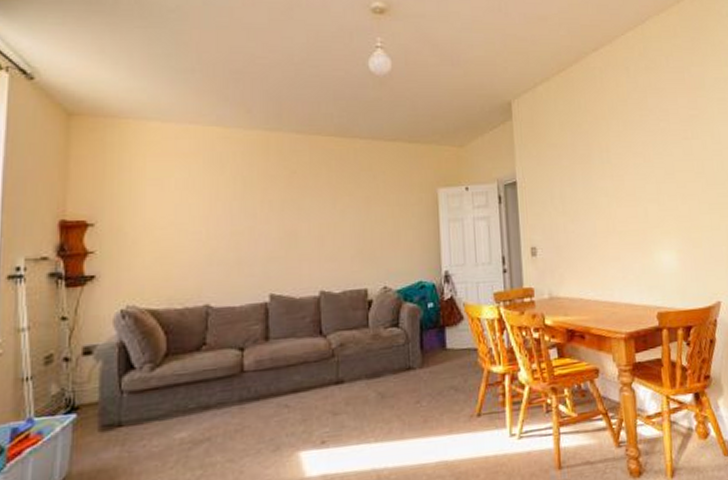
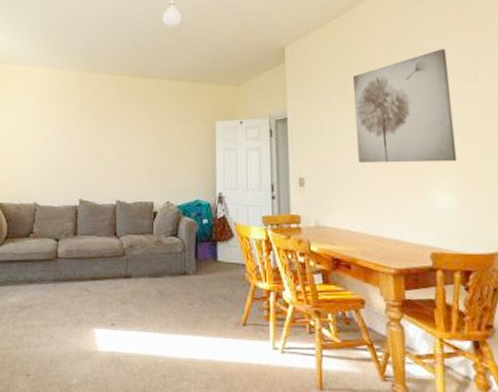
wall art: none [581,106,678,227] -> present [352,49,457,163]

